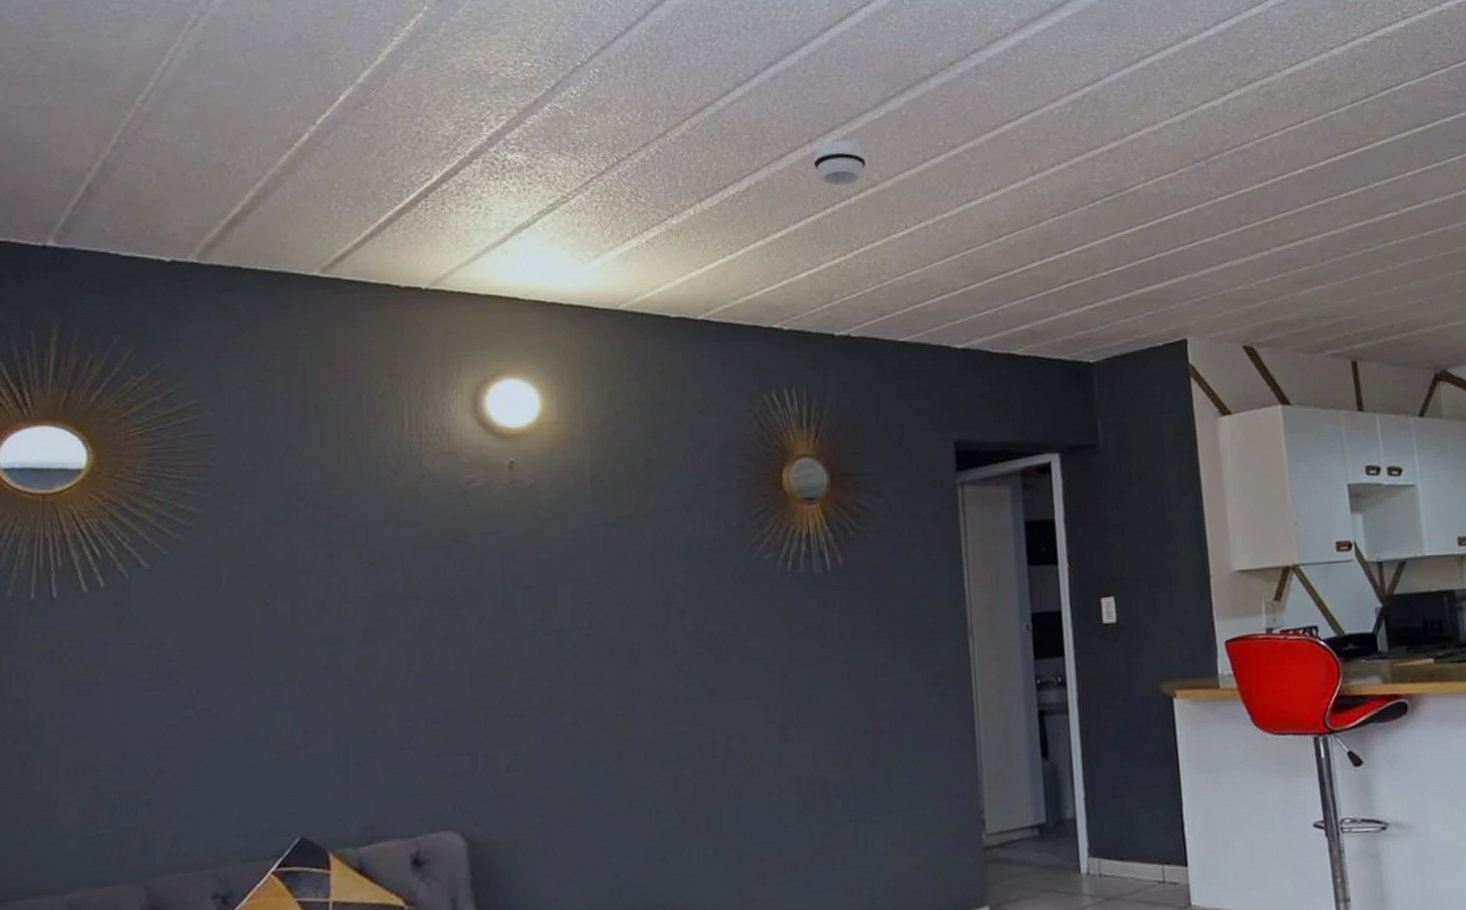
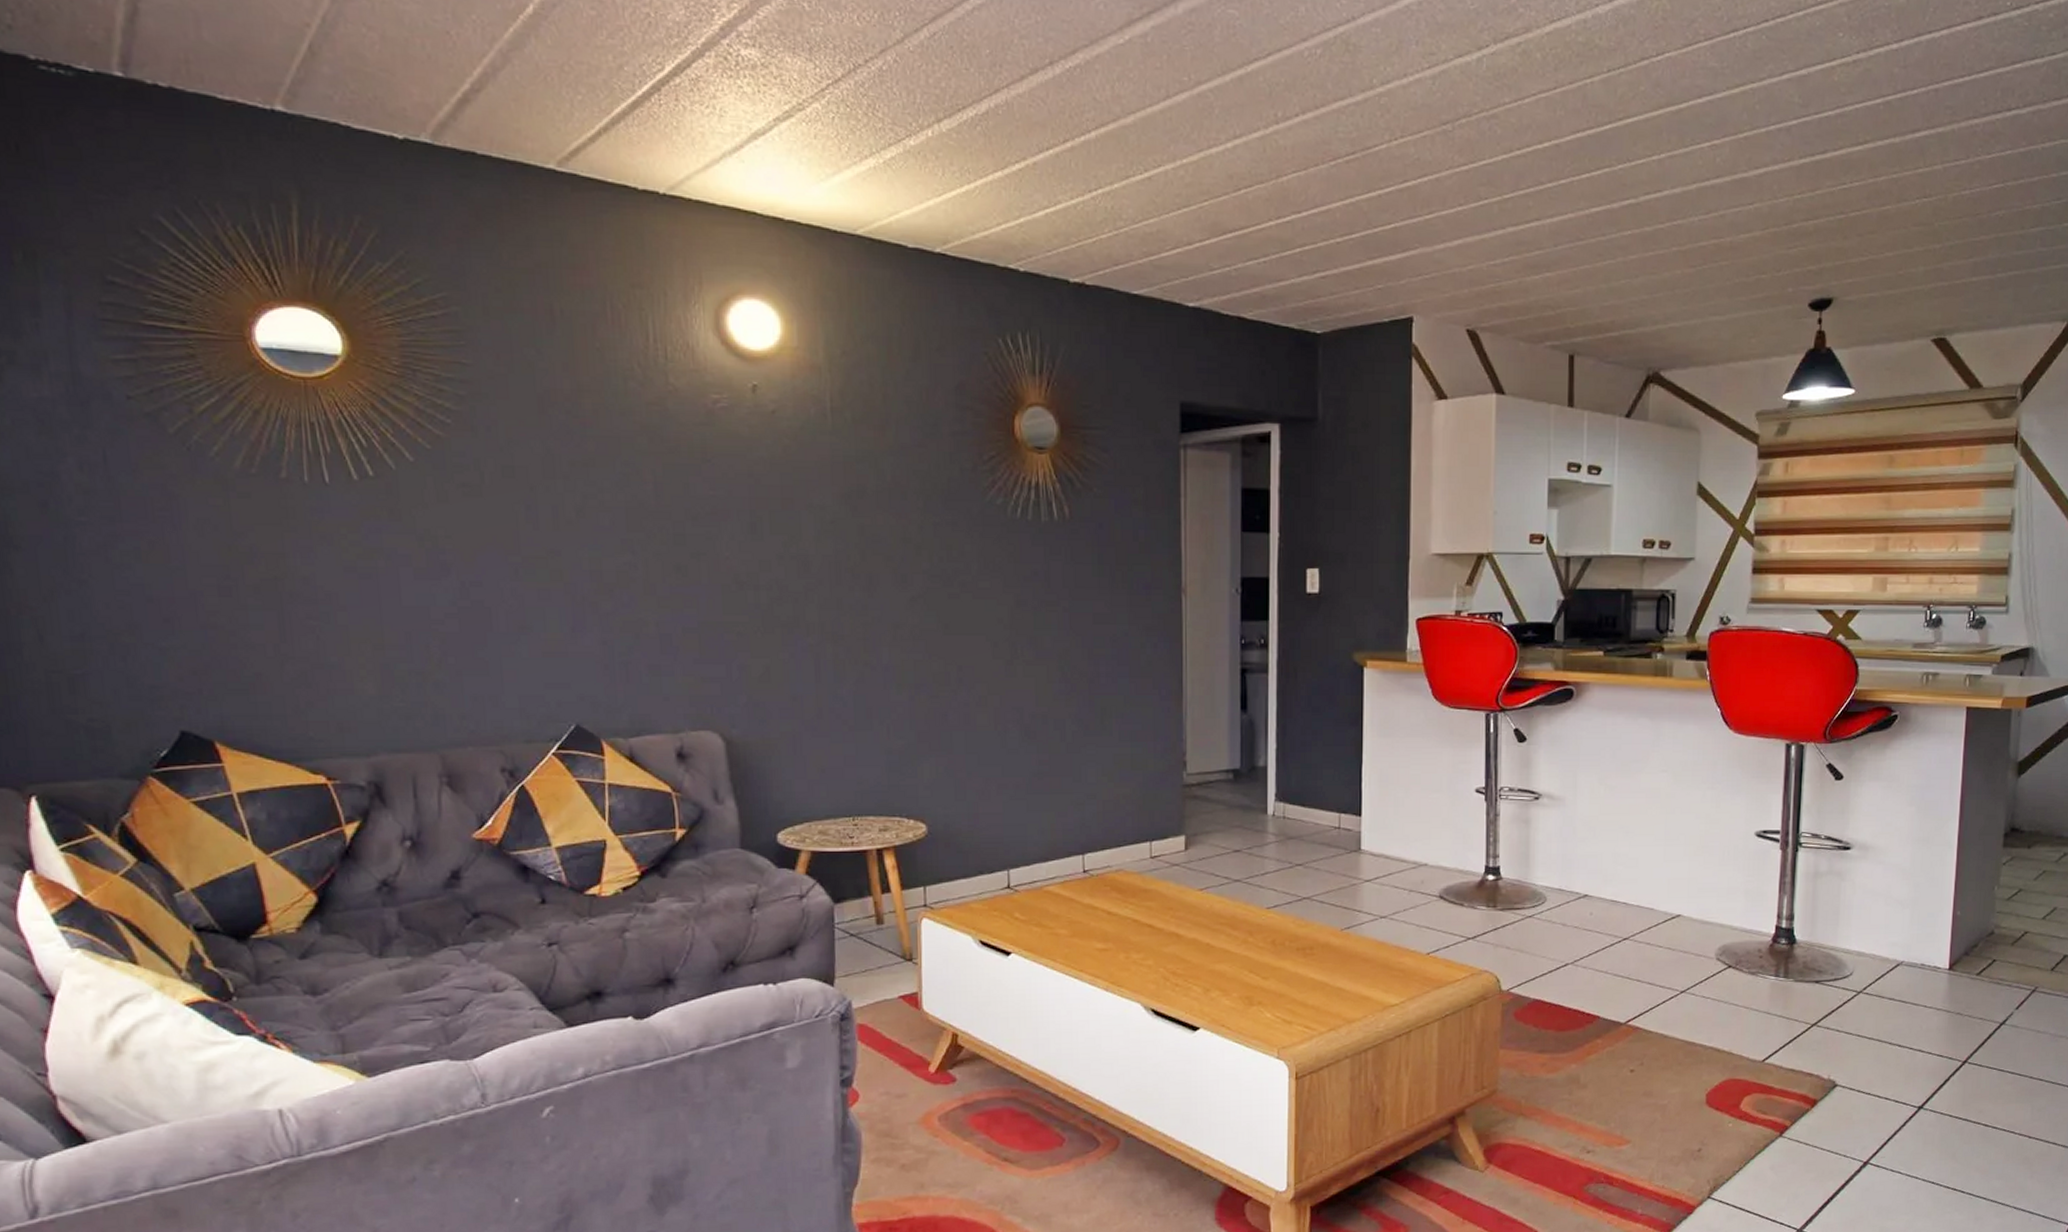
smoke detector: present [813,140,867,186] -> none [1054,65,1109,118]

